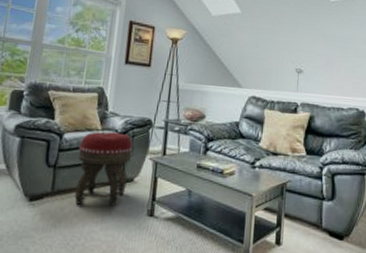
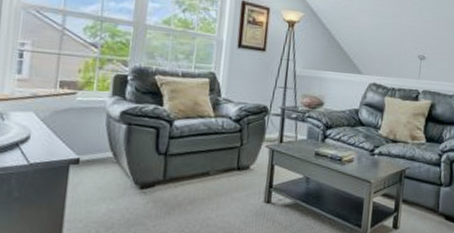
footstool: present [74,132,133,206] -> none [188,119,248,193]

